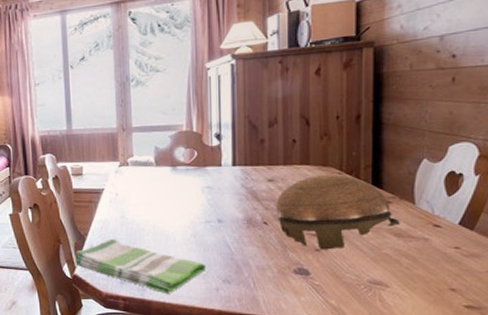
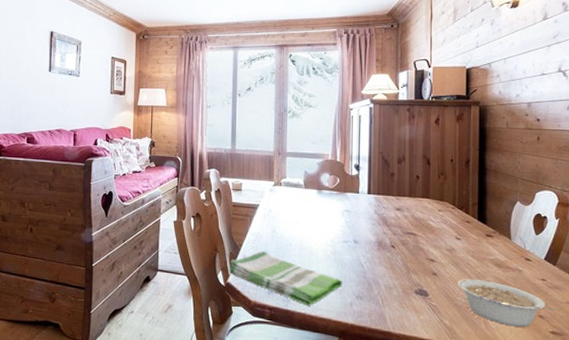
decorative bowl: present [276,175,400,250] -> none [402,208,500,275]
legume: none [346,253,476,302] -> present [457,279,559,327]

